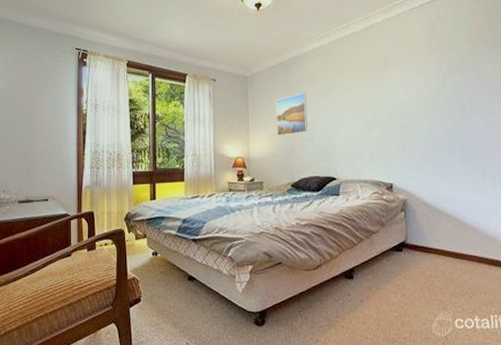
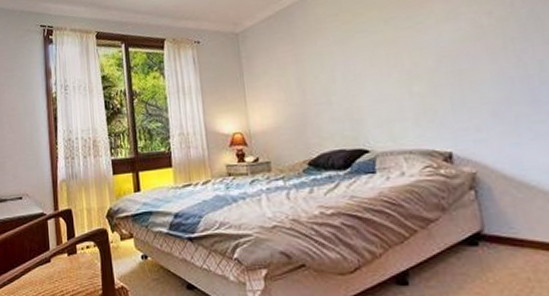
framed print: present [275,93,308,136] -> none [276,44,323,102]

